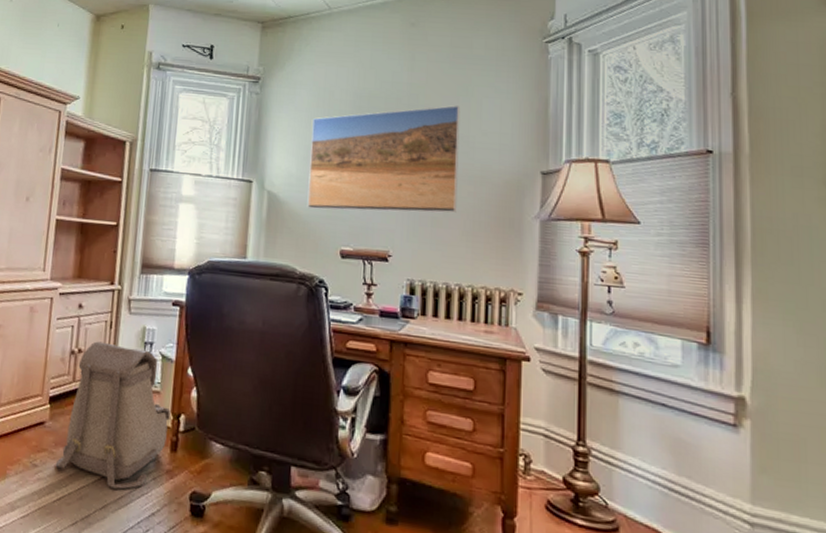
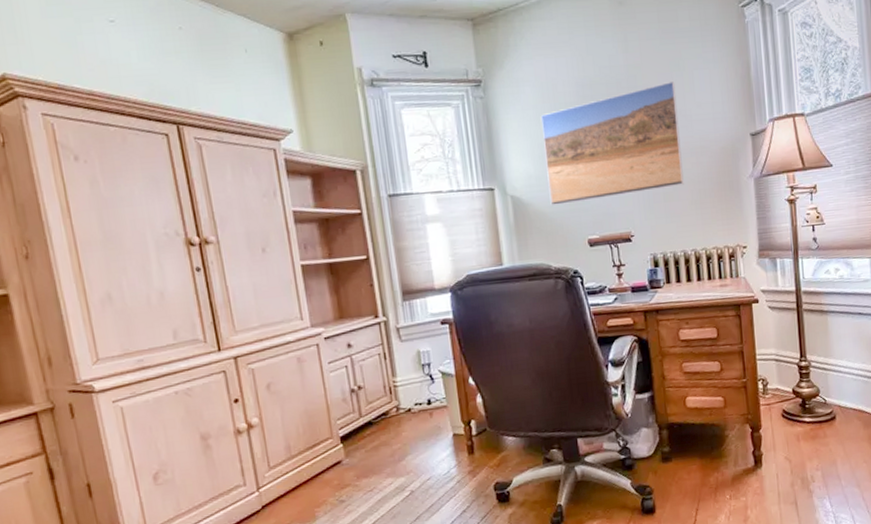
backpack: present [55,341,171,489] -> none [361,371,463,501]

